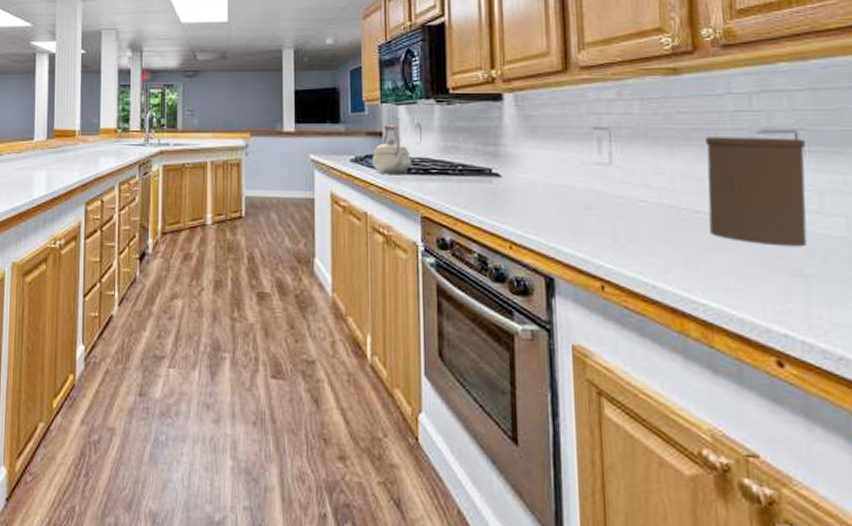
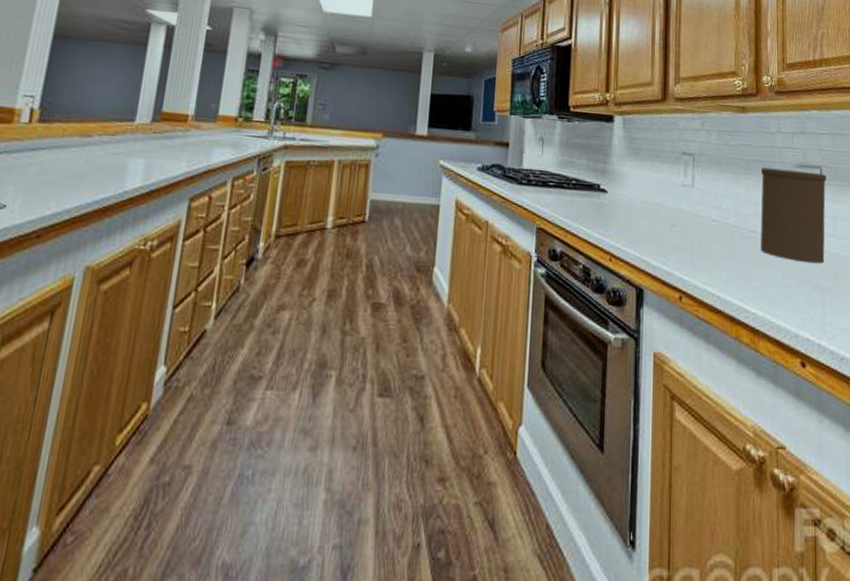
kettle: present [371,124,411,175] -> none [496,135,533,187]

